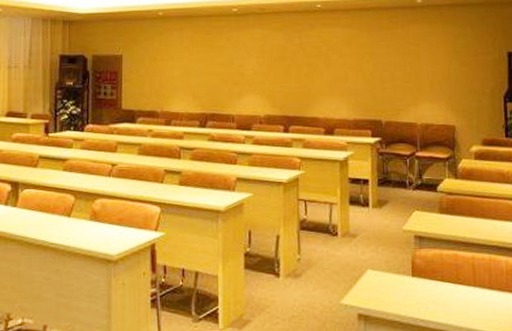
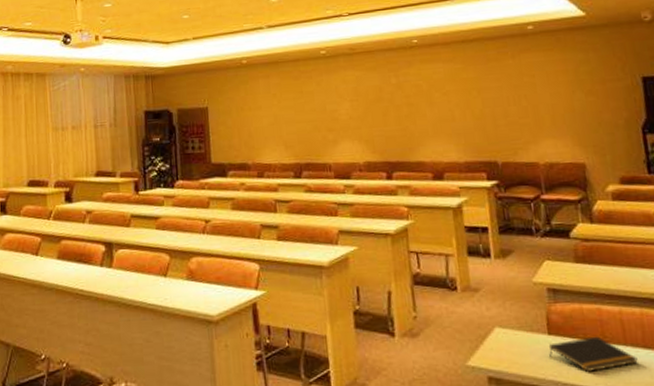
notepad: none [411,278,484,309] -> present [548,336,638,372]

